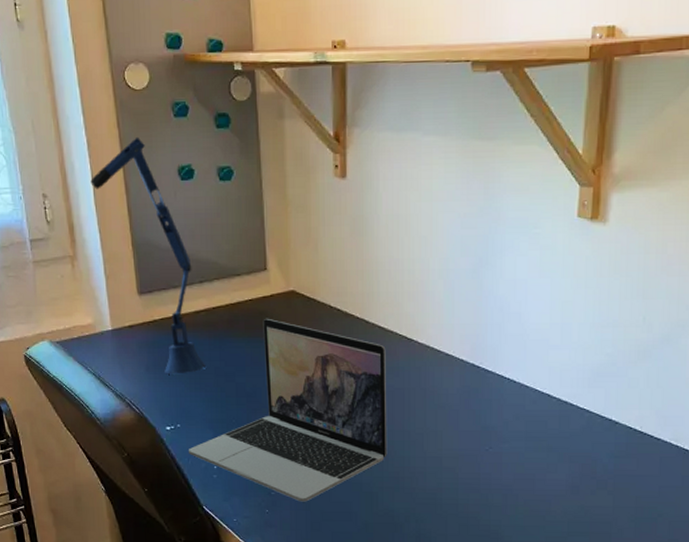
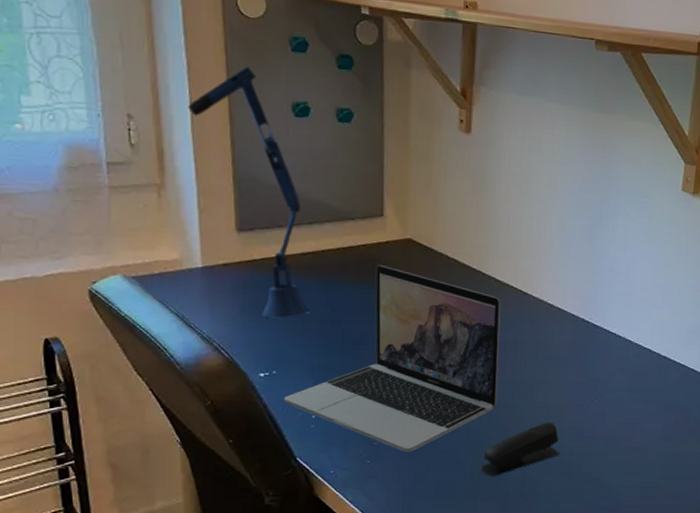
stapler: none [374,473,454,528] -> present [480,423,559,476]

